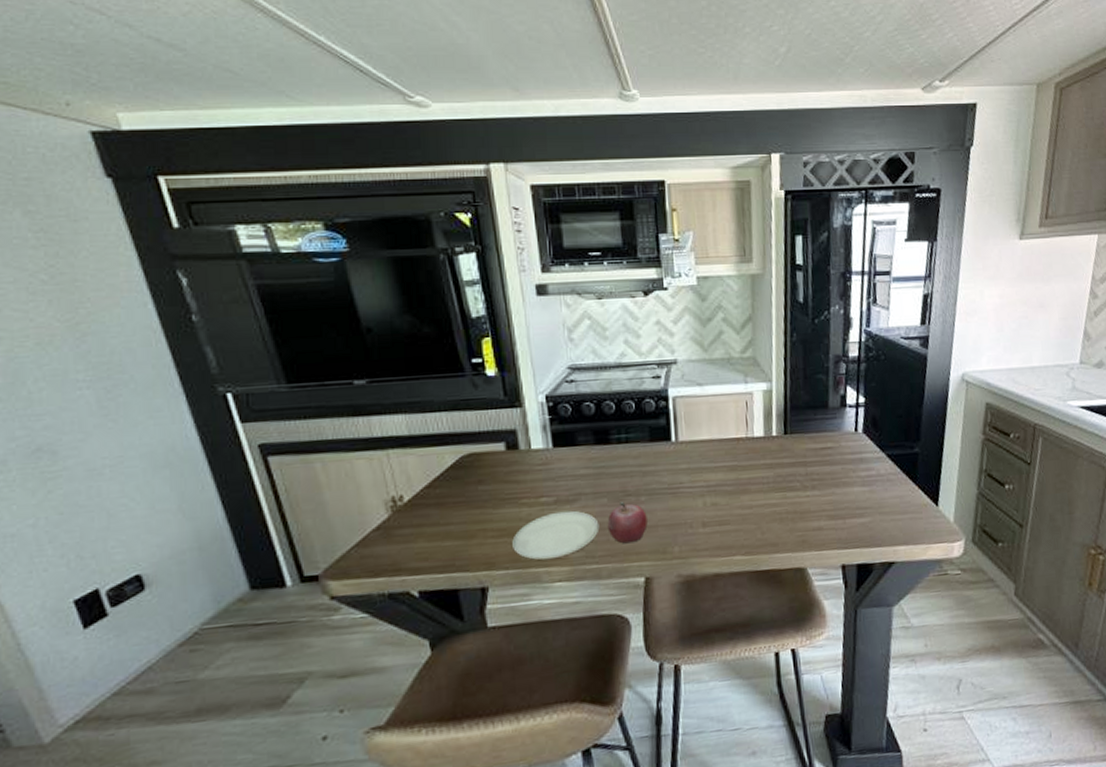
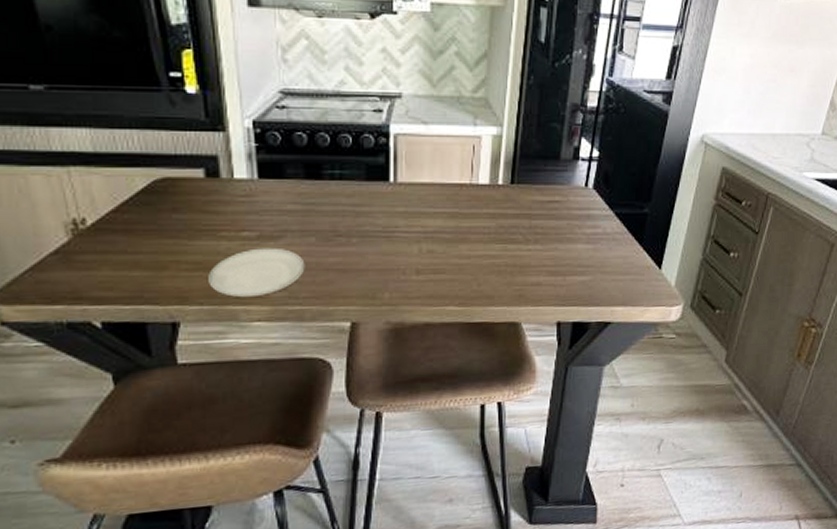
fruit: present [607,501,648,544] -> none [314,241,357,286]

